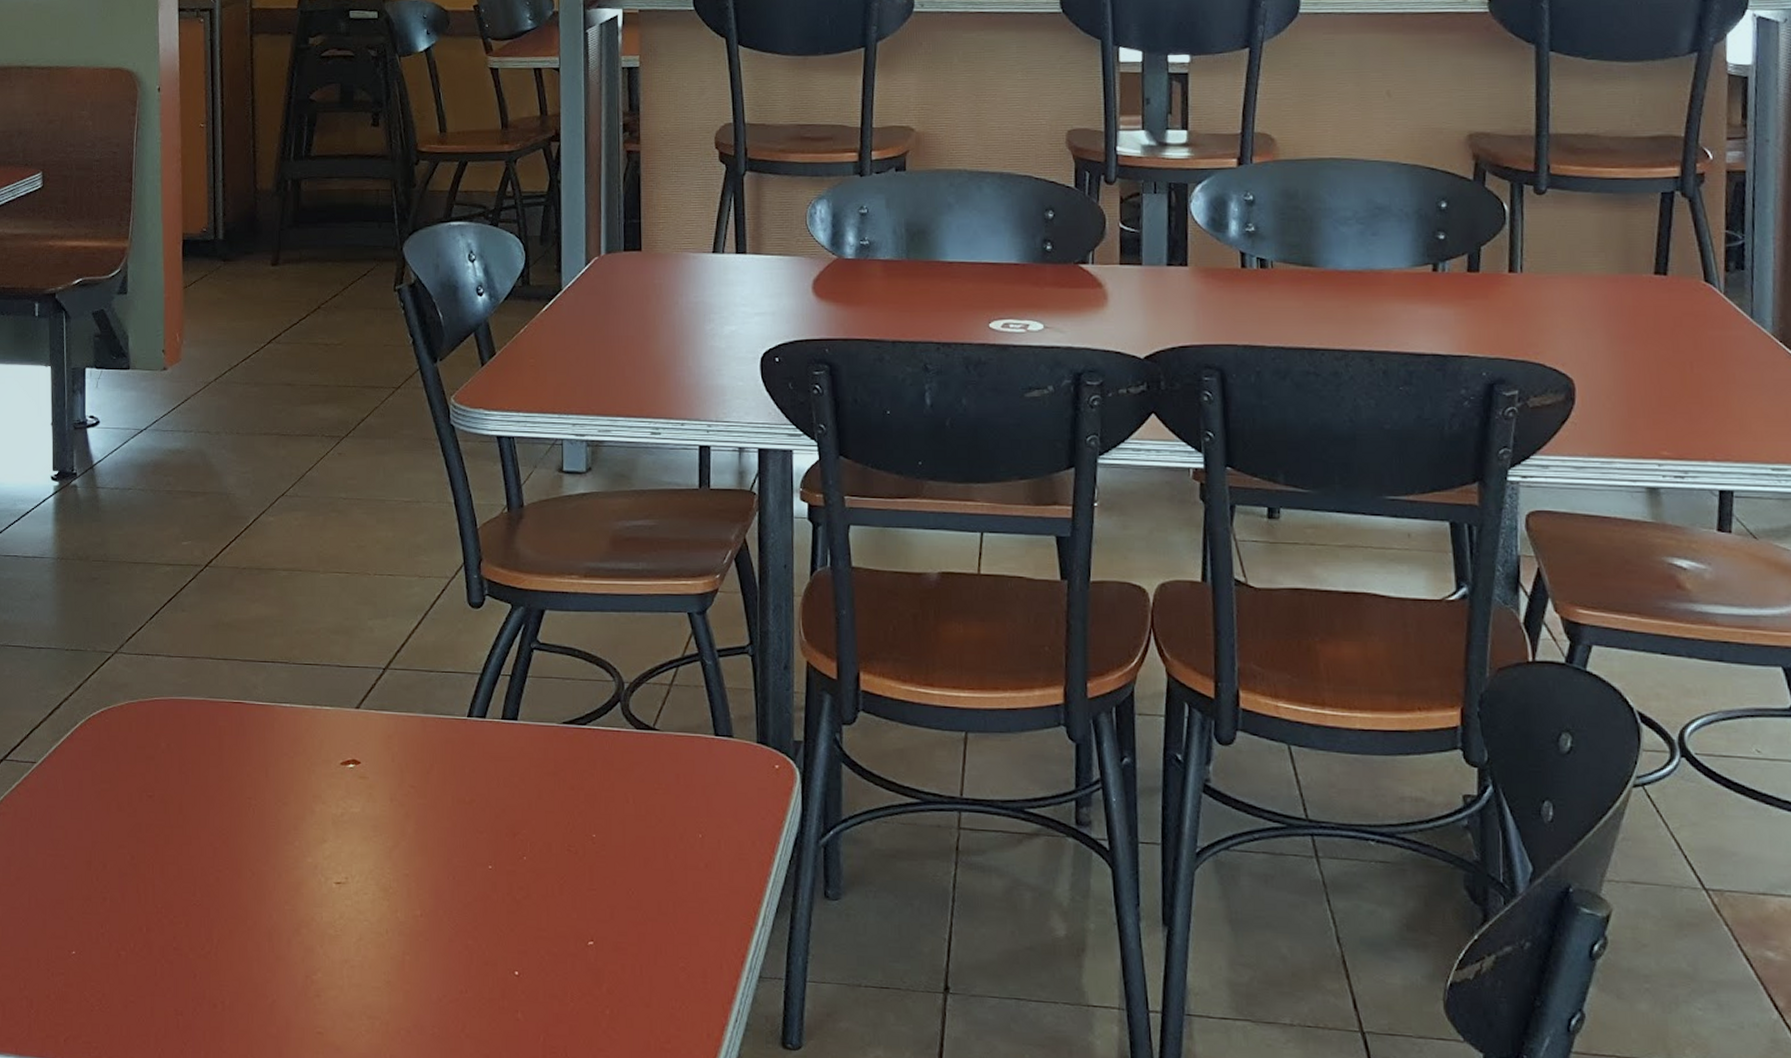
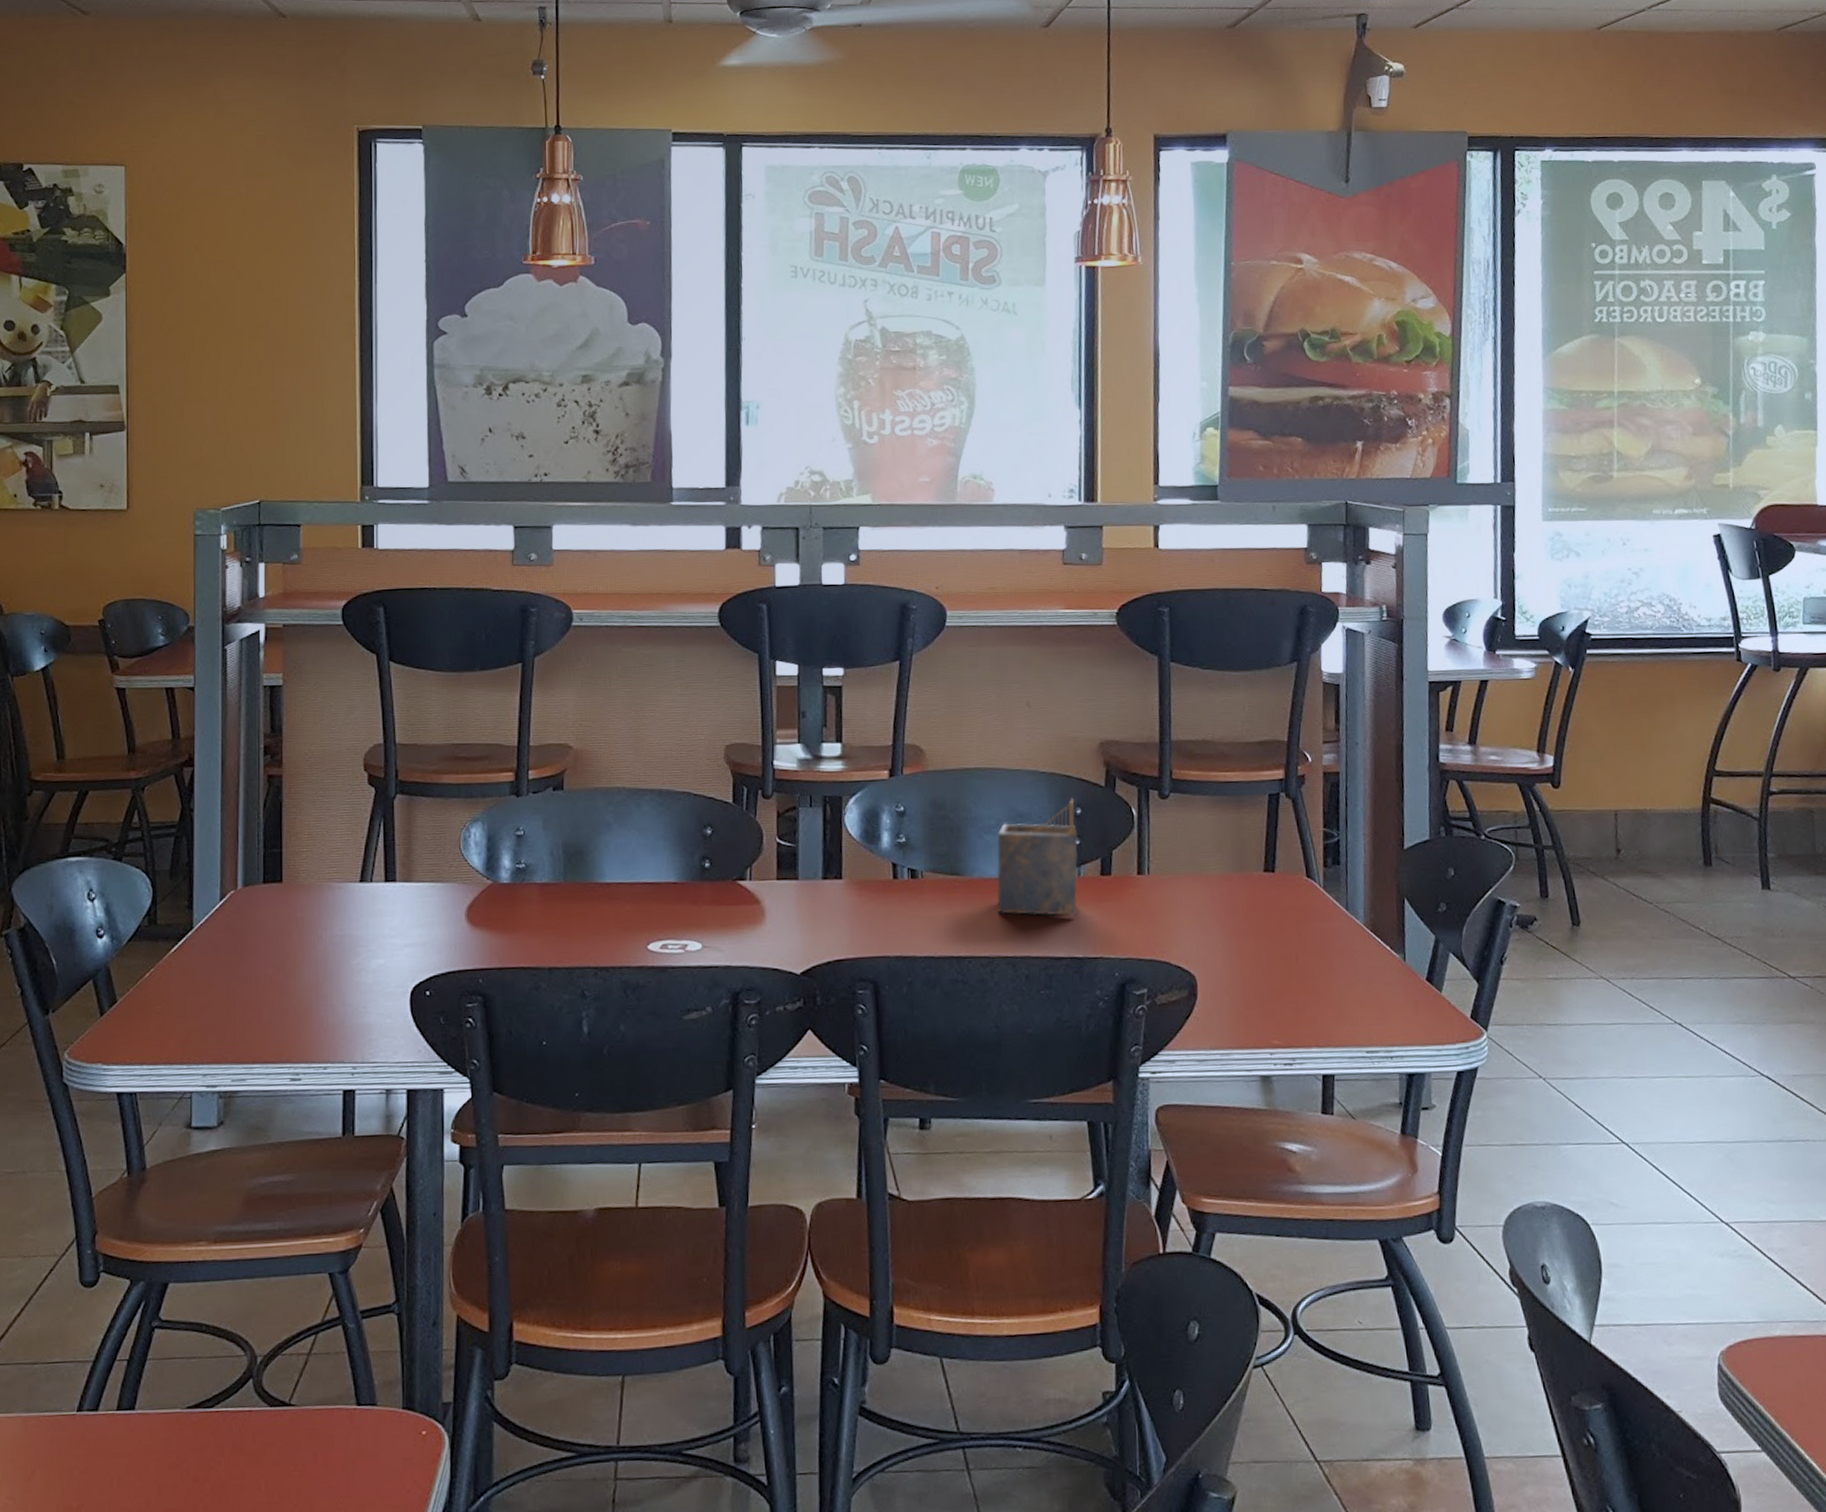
napkin holder: none [1352,192,1443,313] -> present [996,798,1078,916]

